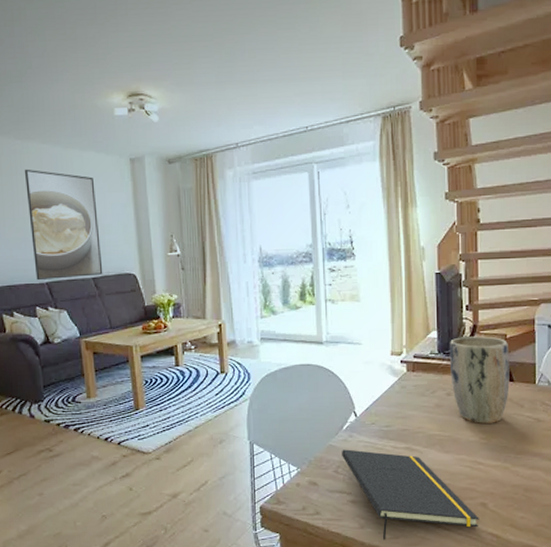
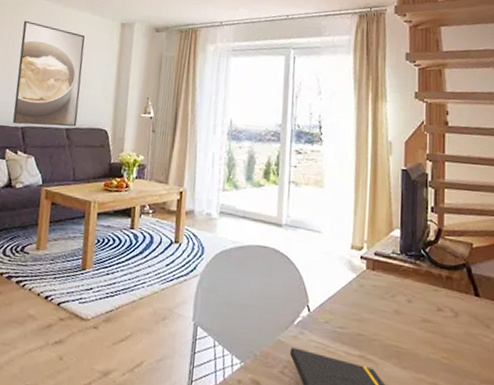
plant pot: present [449,336,510,424] -> none [412,239,475,342]

